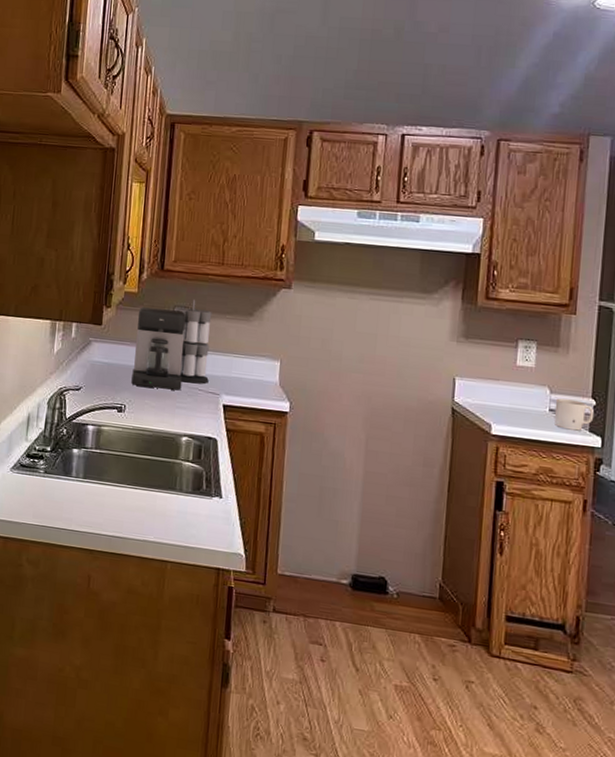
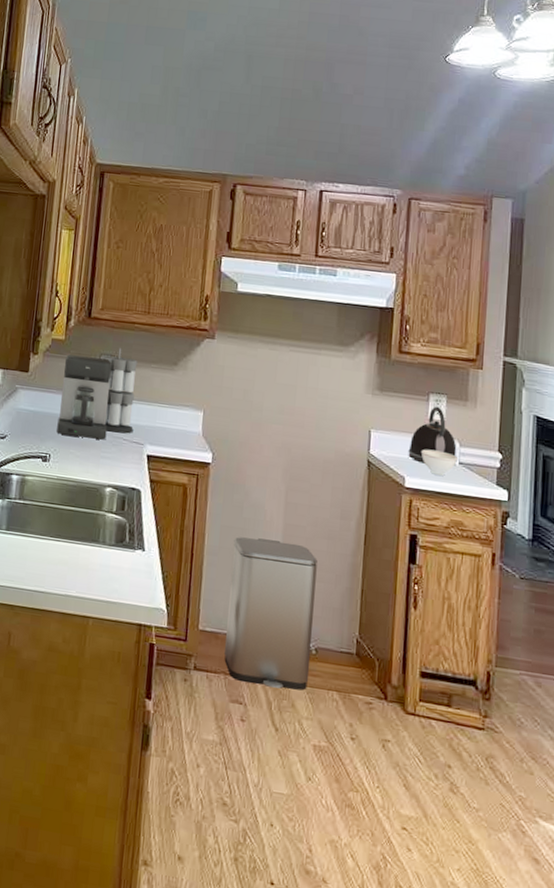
pedal bin: none [303,484,399,633] -> present [224,537,318,690]
kettle: none [494,352,547,413] -> present [408,406,457,466]
bowl: none [508,396,548,424] -> present [420,449,457,477]
mug: present [554,398,595,431] -> none [463,451,501,484]

